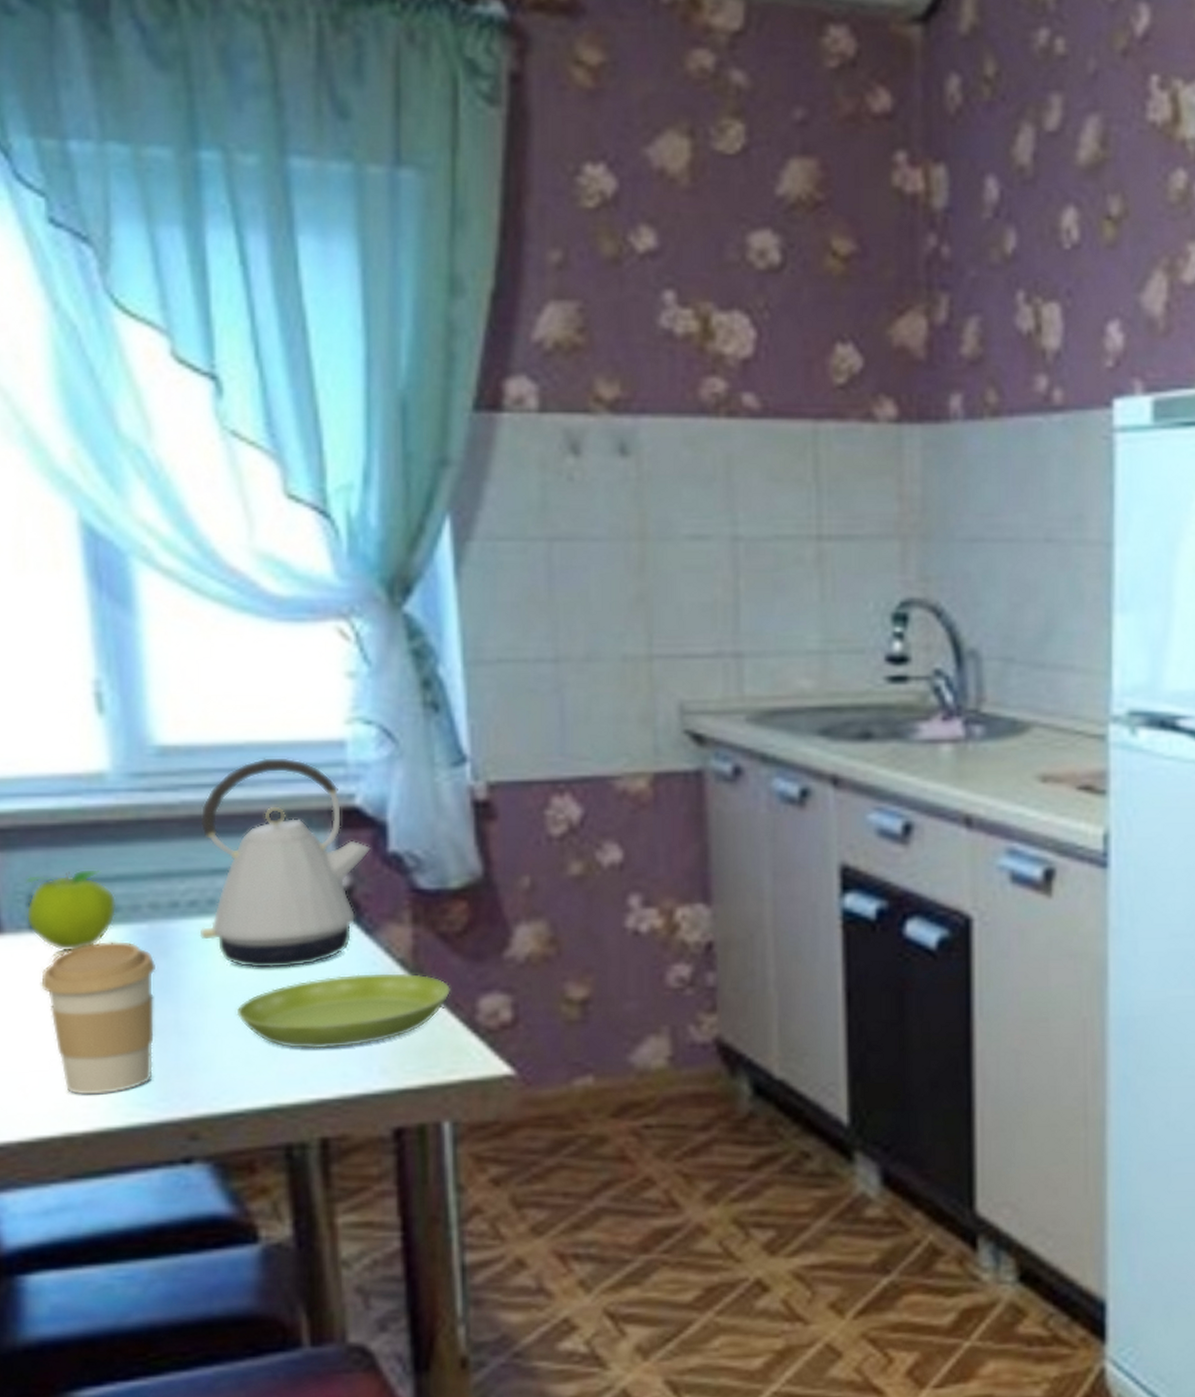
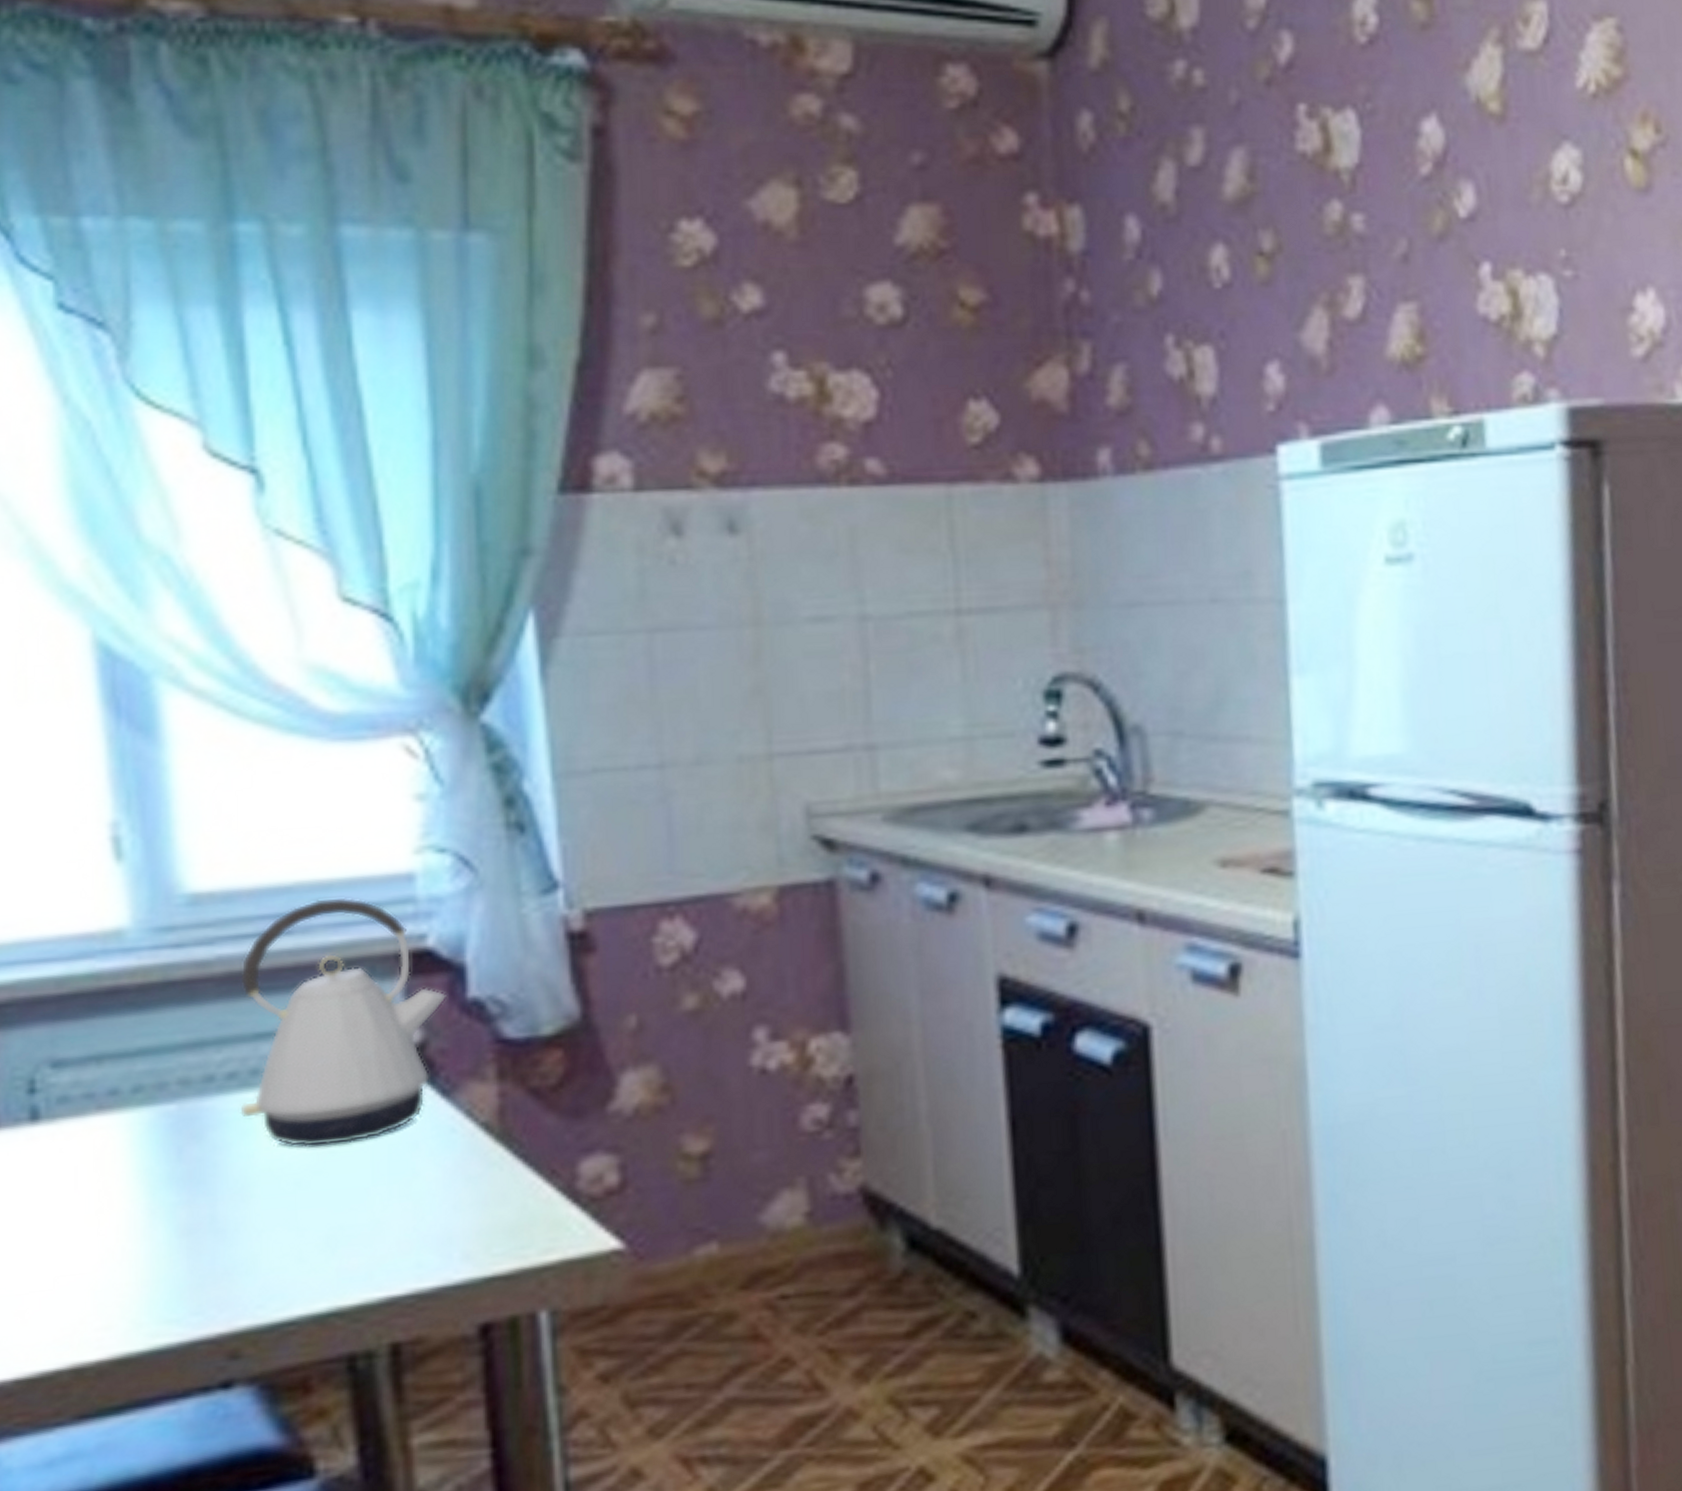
fruit: present [26,868,117,950] -> none [26,1042,139,1144]
coffee cup: present [41,940,157,1095] -> none [44,1127,188,1317]
saucer: present [236,973,450,1049] -> none [286,1138,545,1239]

